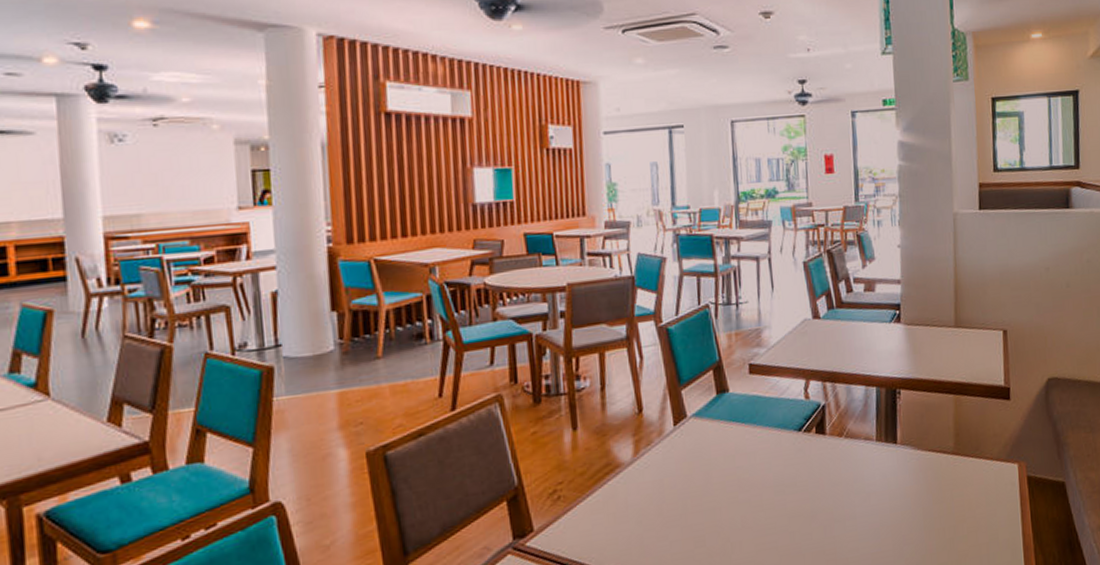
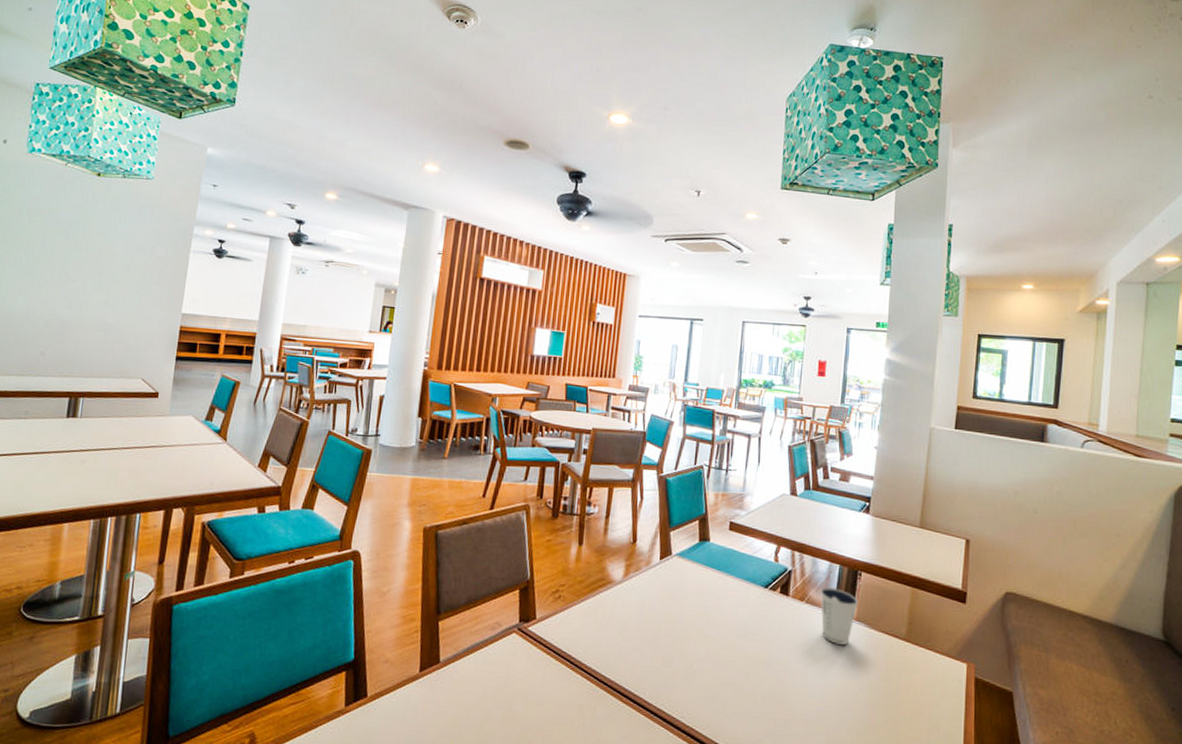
dixie cup: none [859,413,901,476] -> present [820,587,858,645]

